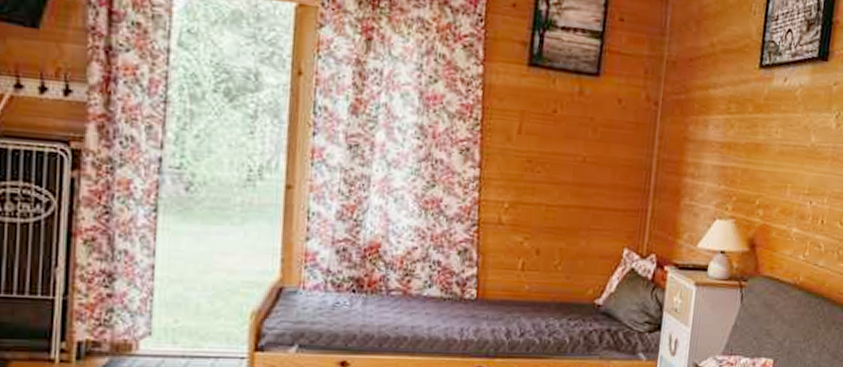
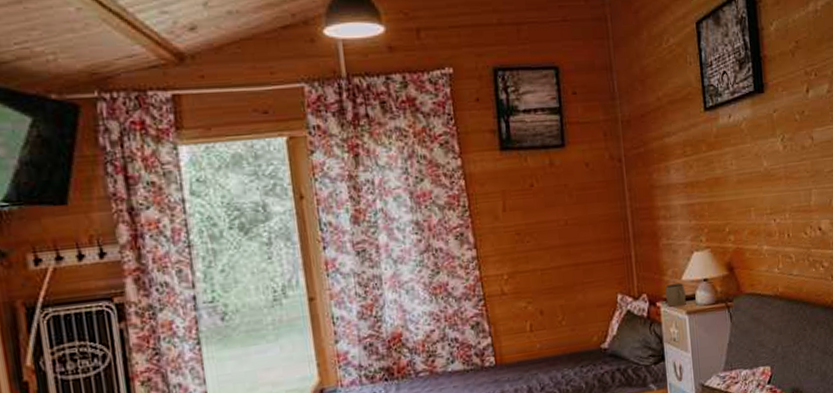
mug: none [675,249,699,275] -> present [664,283,686,307]

